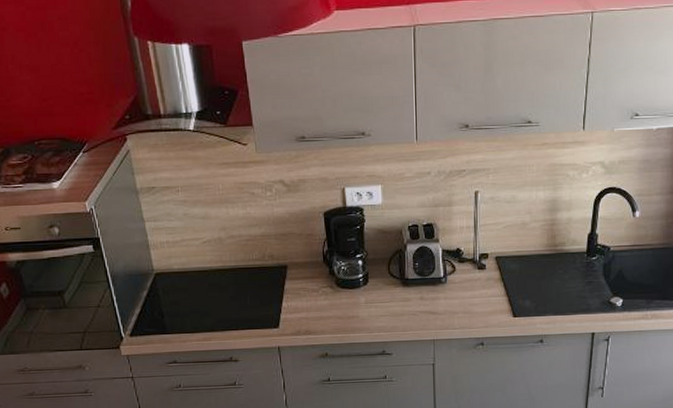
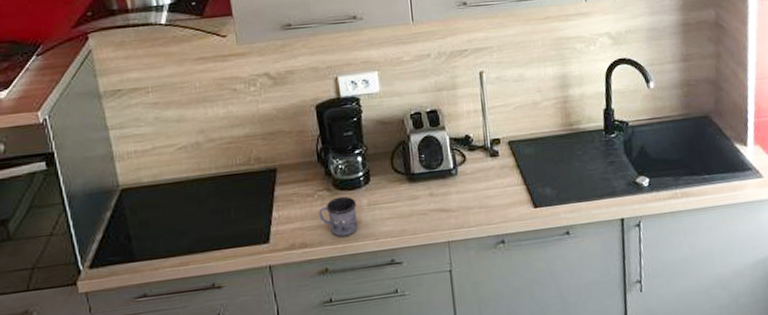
mug: none [322,293,356,328] -> present [319,196,358,237]

